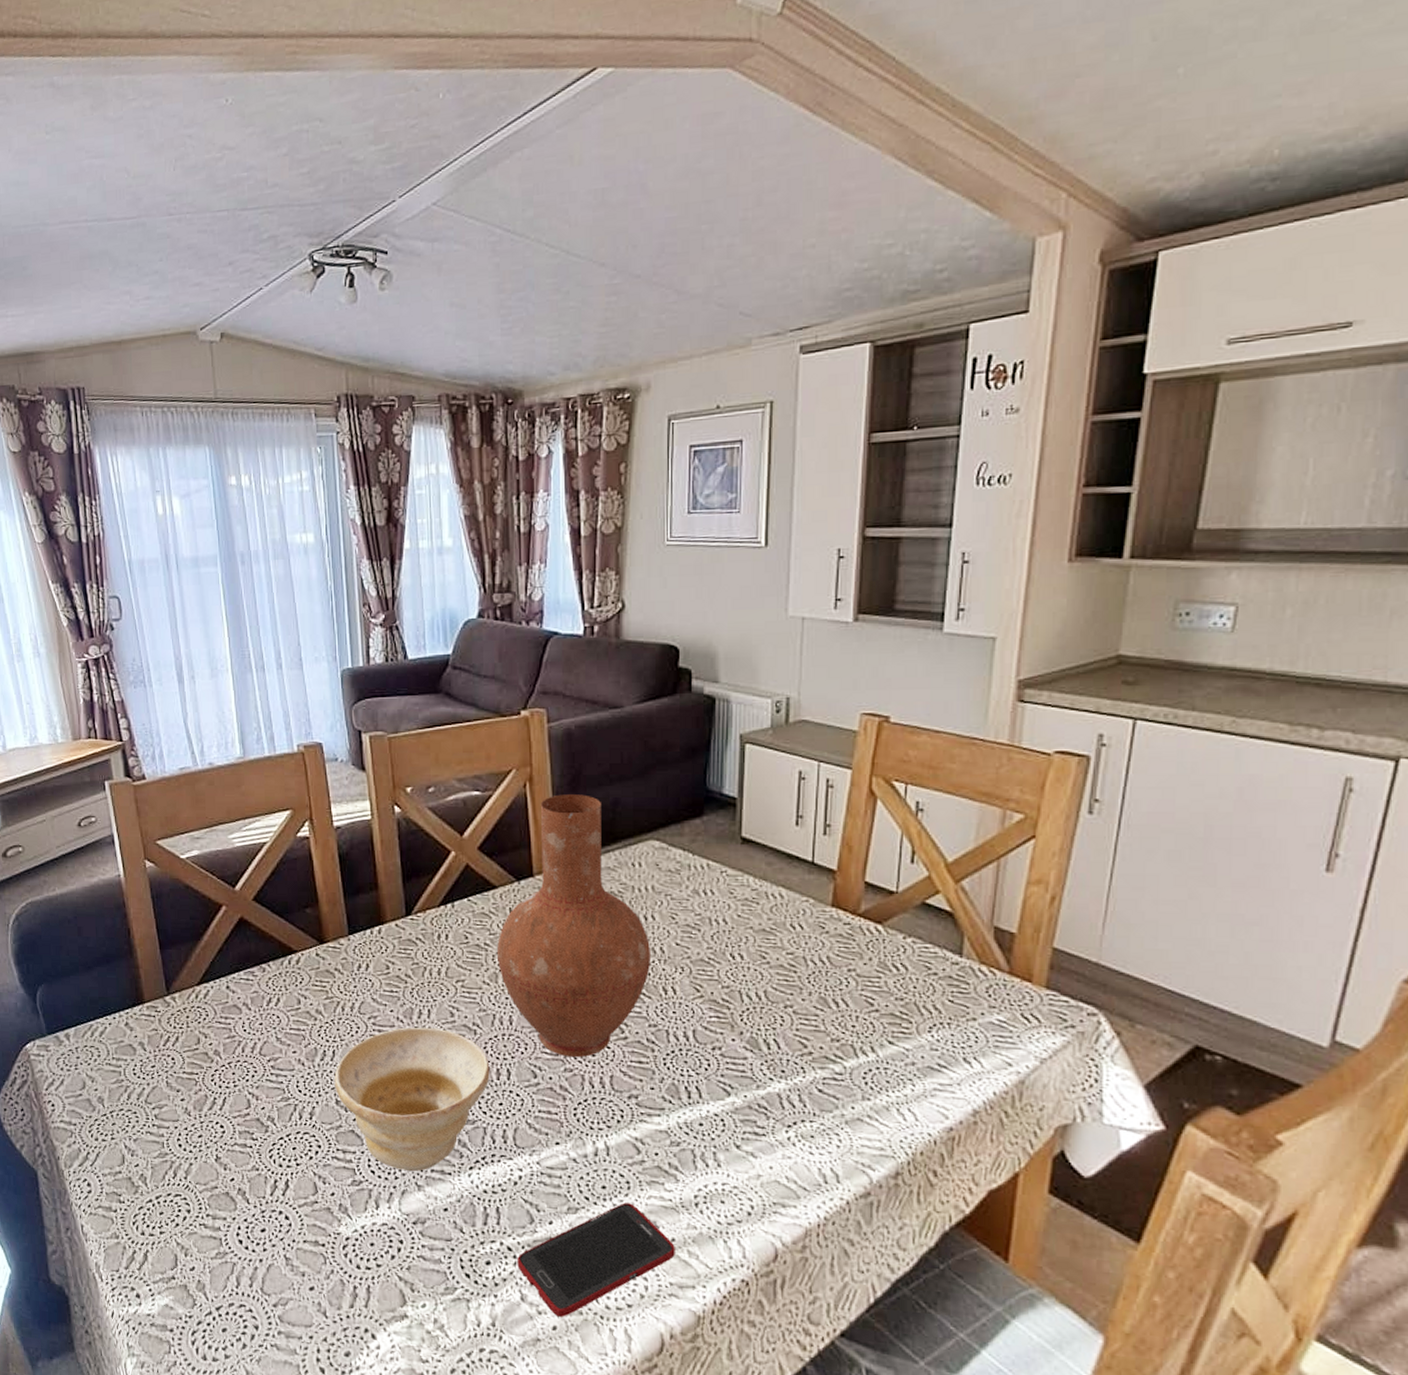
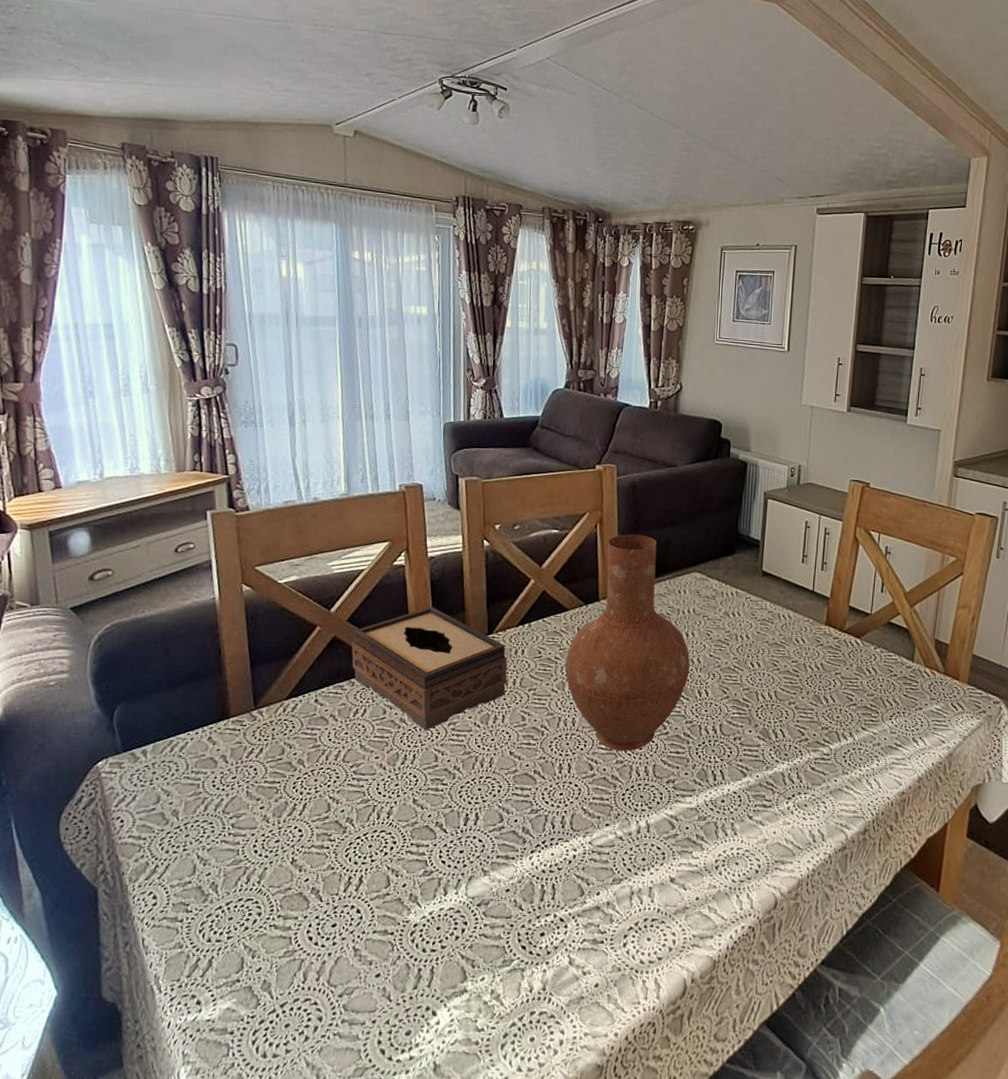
tissue box: none [259,883,431,1024] -> present [351,606,508,731]
bowl: present [334,1027,490,1172] -> none [413,730,554,859]
cell phone: present [517,1202,675,1317] -> none [568,871,699,975]

